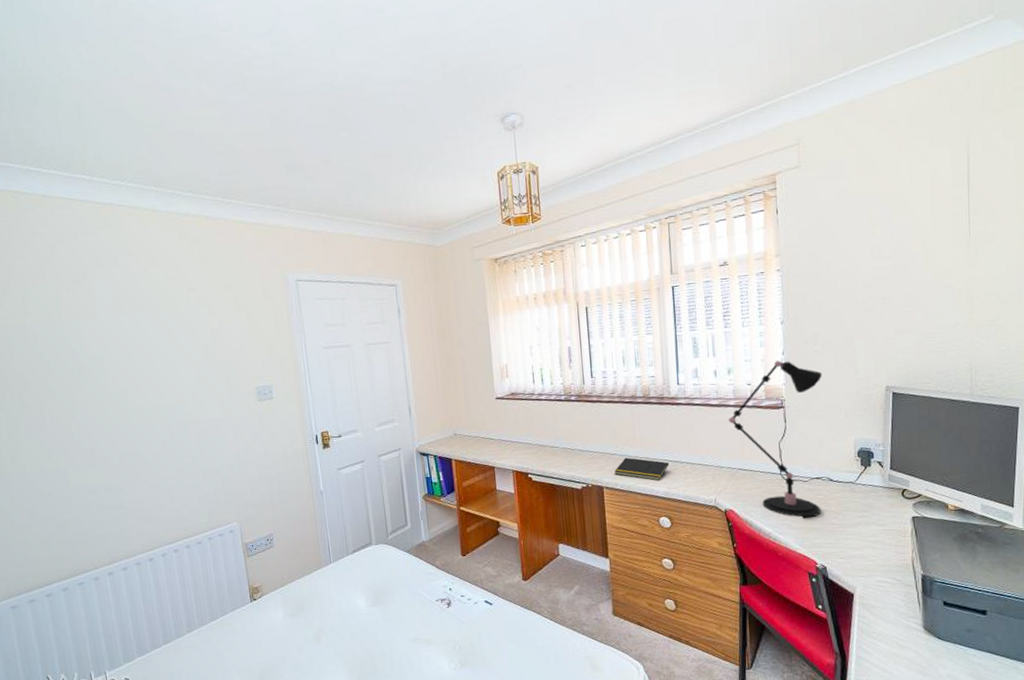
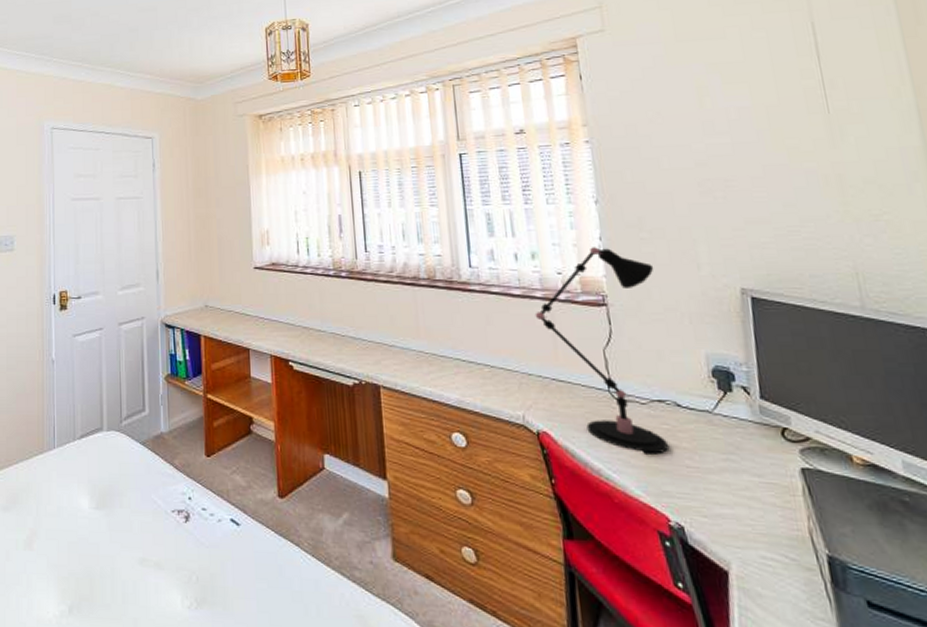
notepad: present [614,457,670,481] -> none [393,351,463,384]

